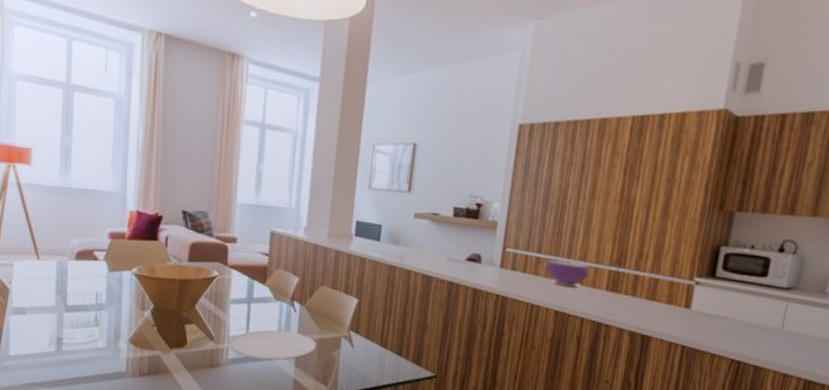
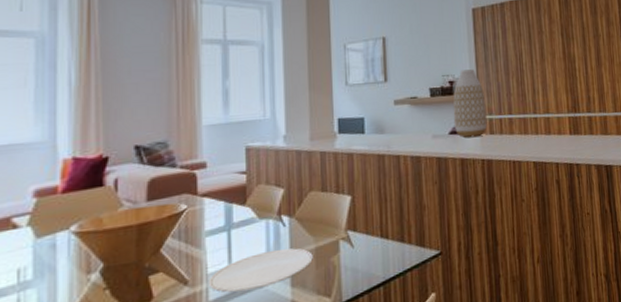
vase: none [473,193,514,270] -> present [453,69,488,138]
bowl: present [545,259,591,288] -> none [517,115,555,140]

